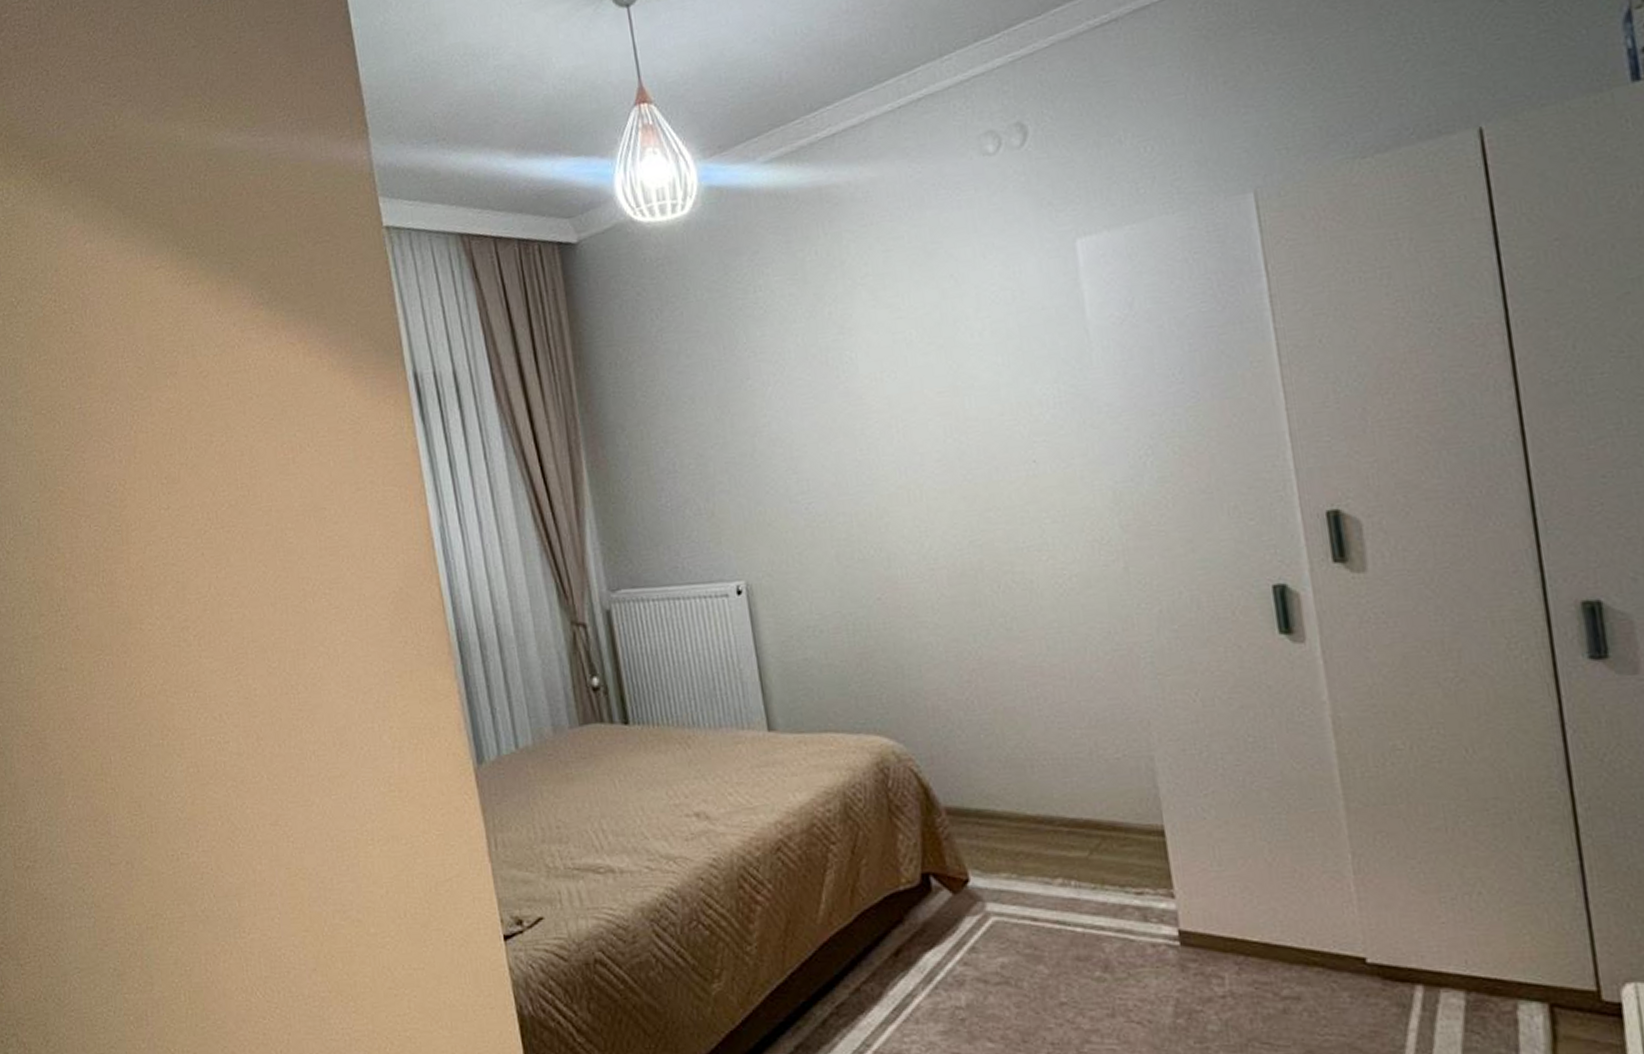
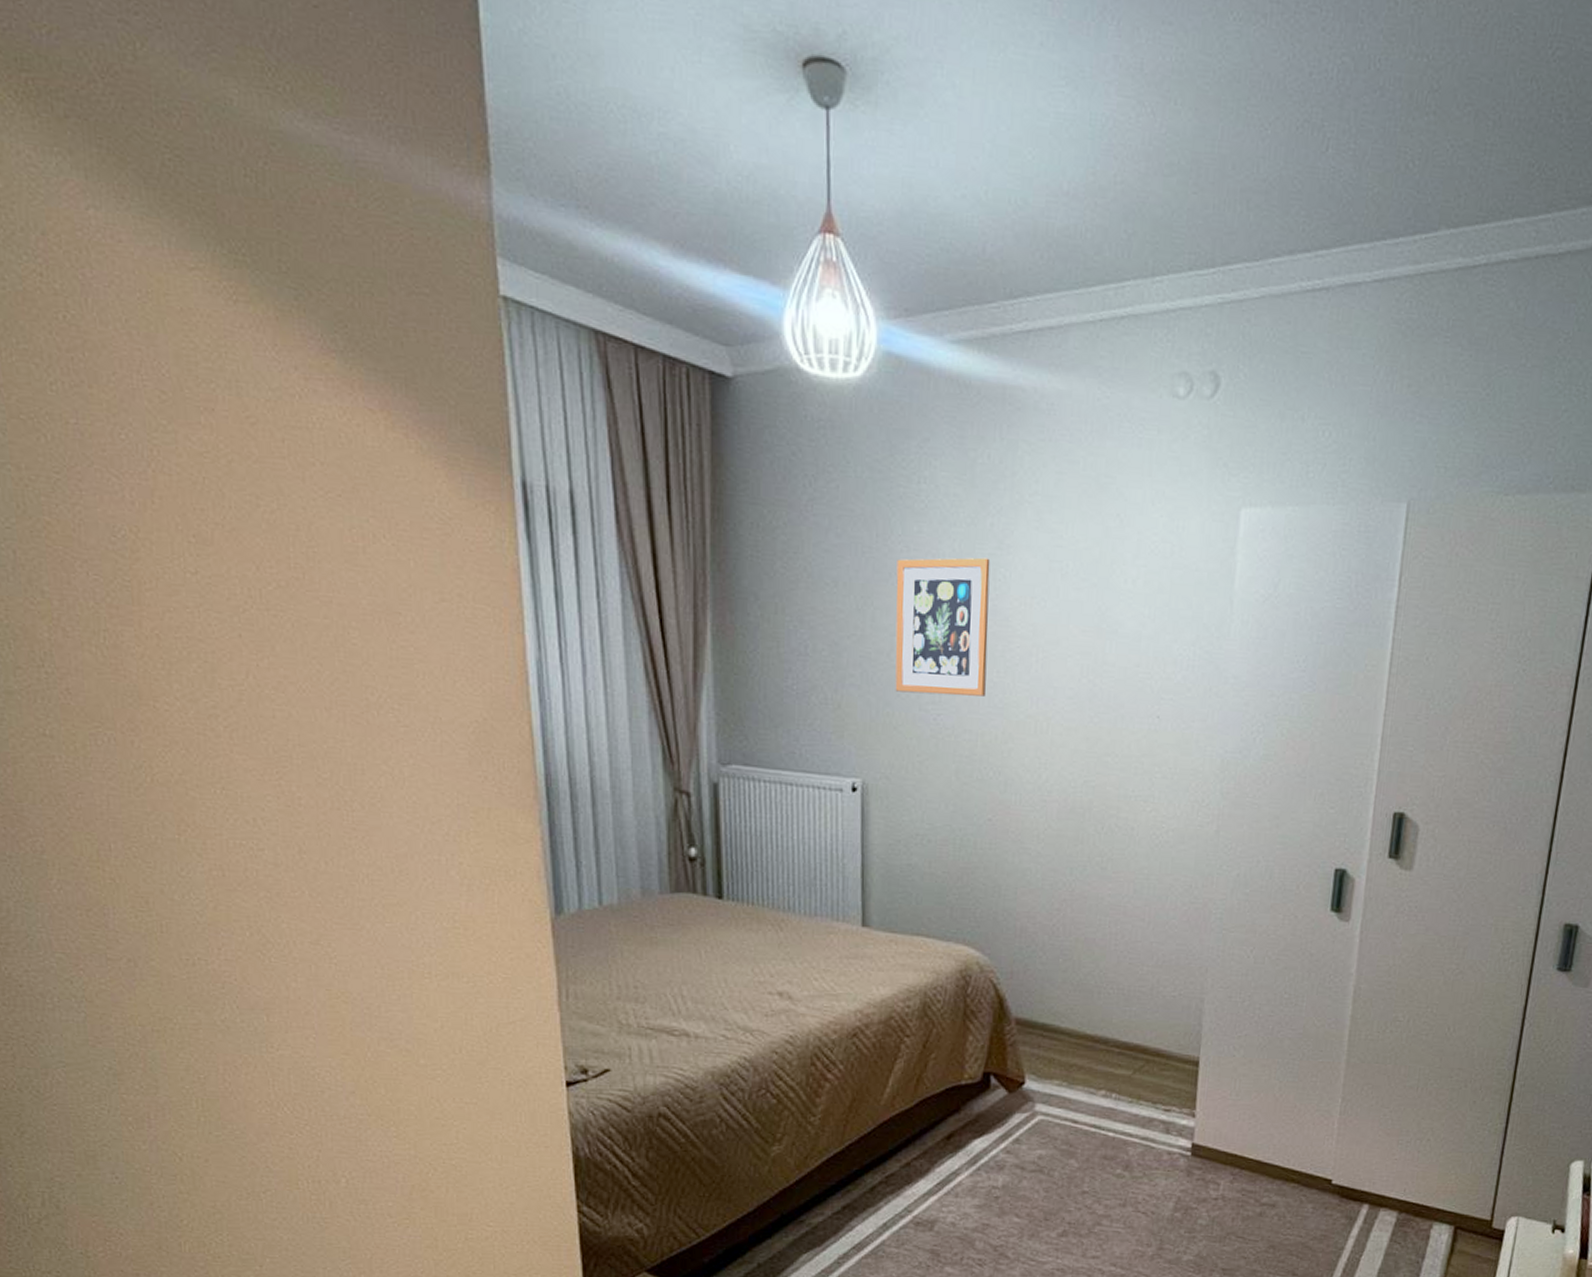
wall art: none [746,344,852,489] -> present [895,557,991,697]

